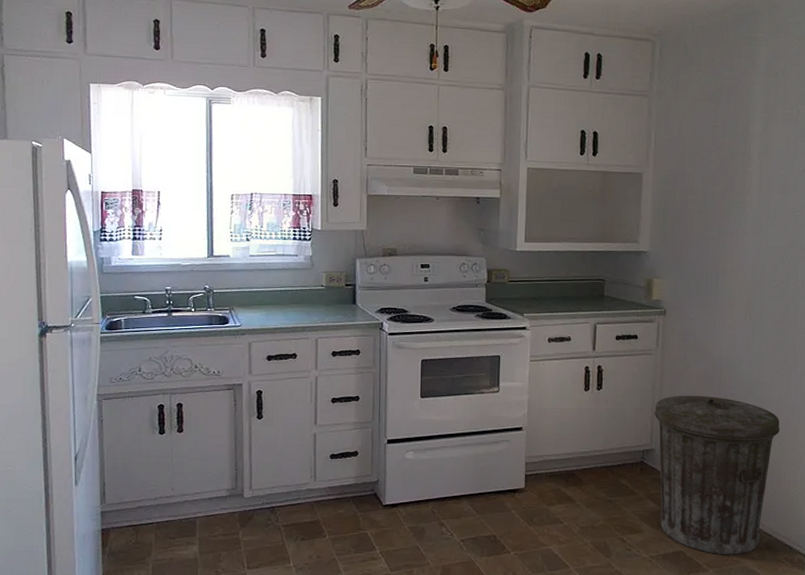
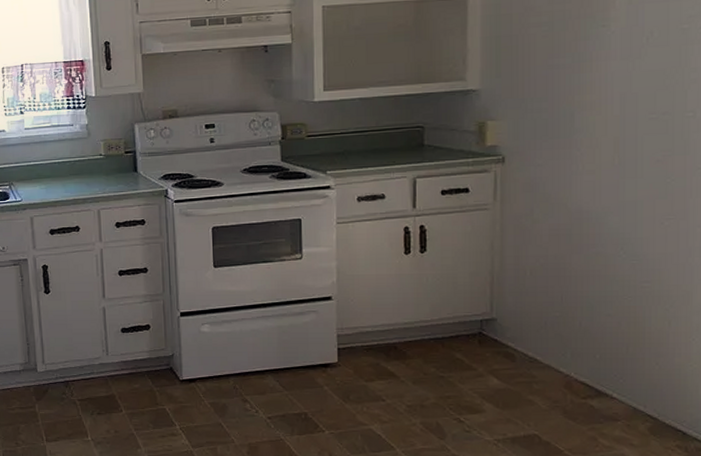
trash can: present [654,395,780,555] -> none [494,255,665,441]

